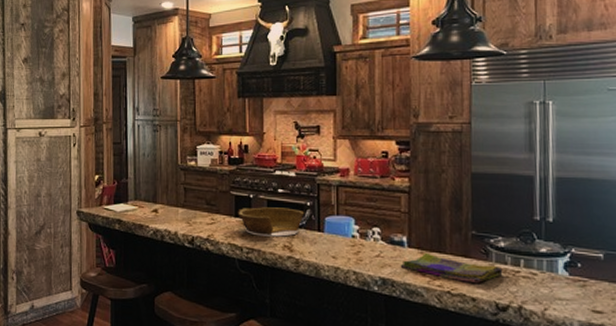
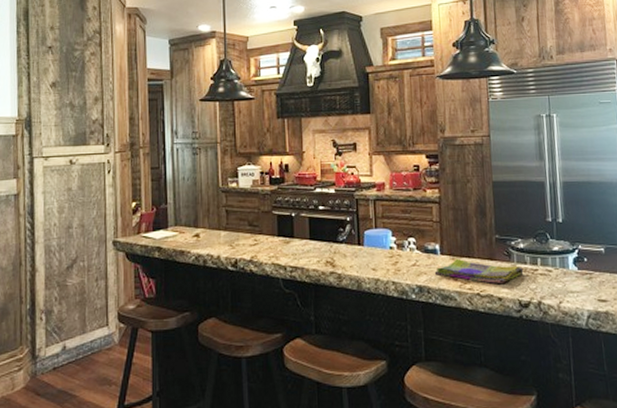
bowl: present [237,207,305,237] -> none [280,224,345,254]

